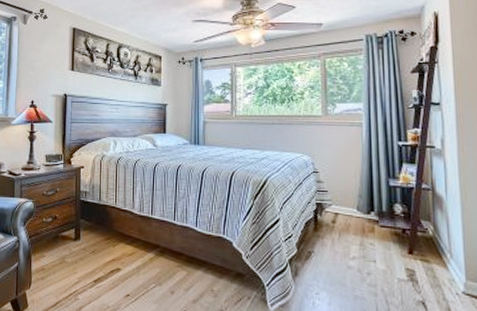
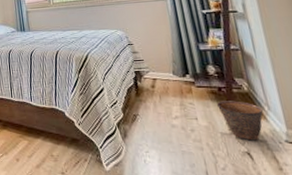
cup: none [399,244,445,290] -> present [217,101,263,141]

